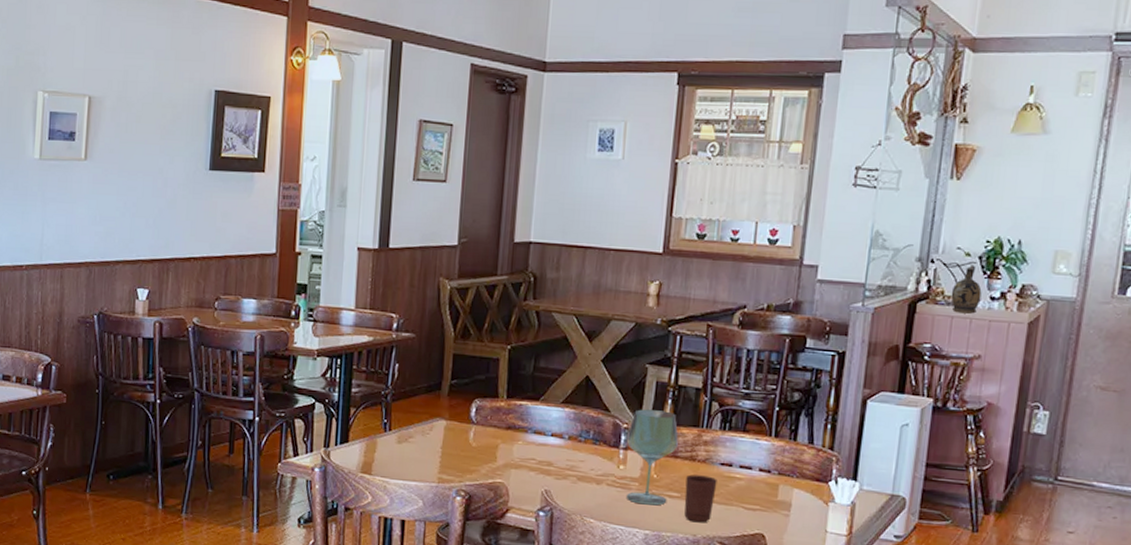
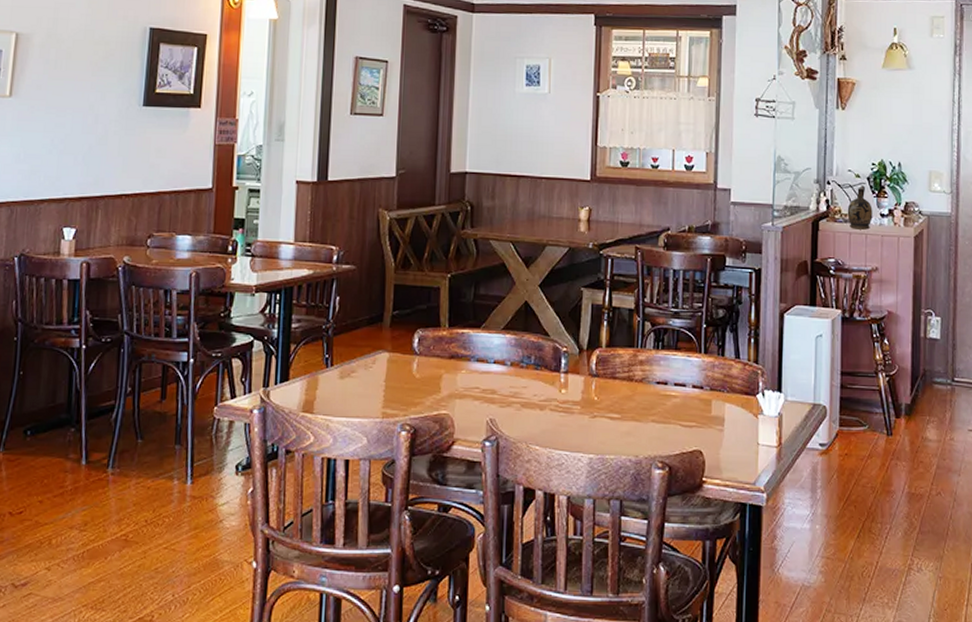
wine glass: present [626,409,679,506] -> none [566,332,616,428]
cup: present [684,474,717,523] -> none [625,395,654,443]

